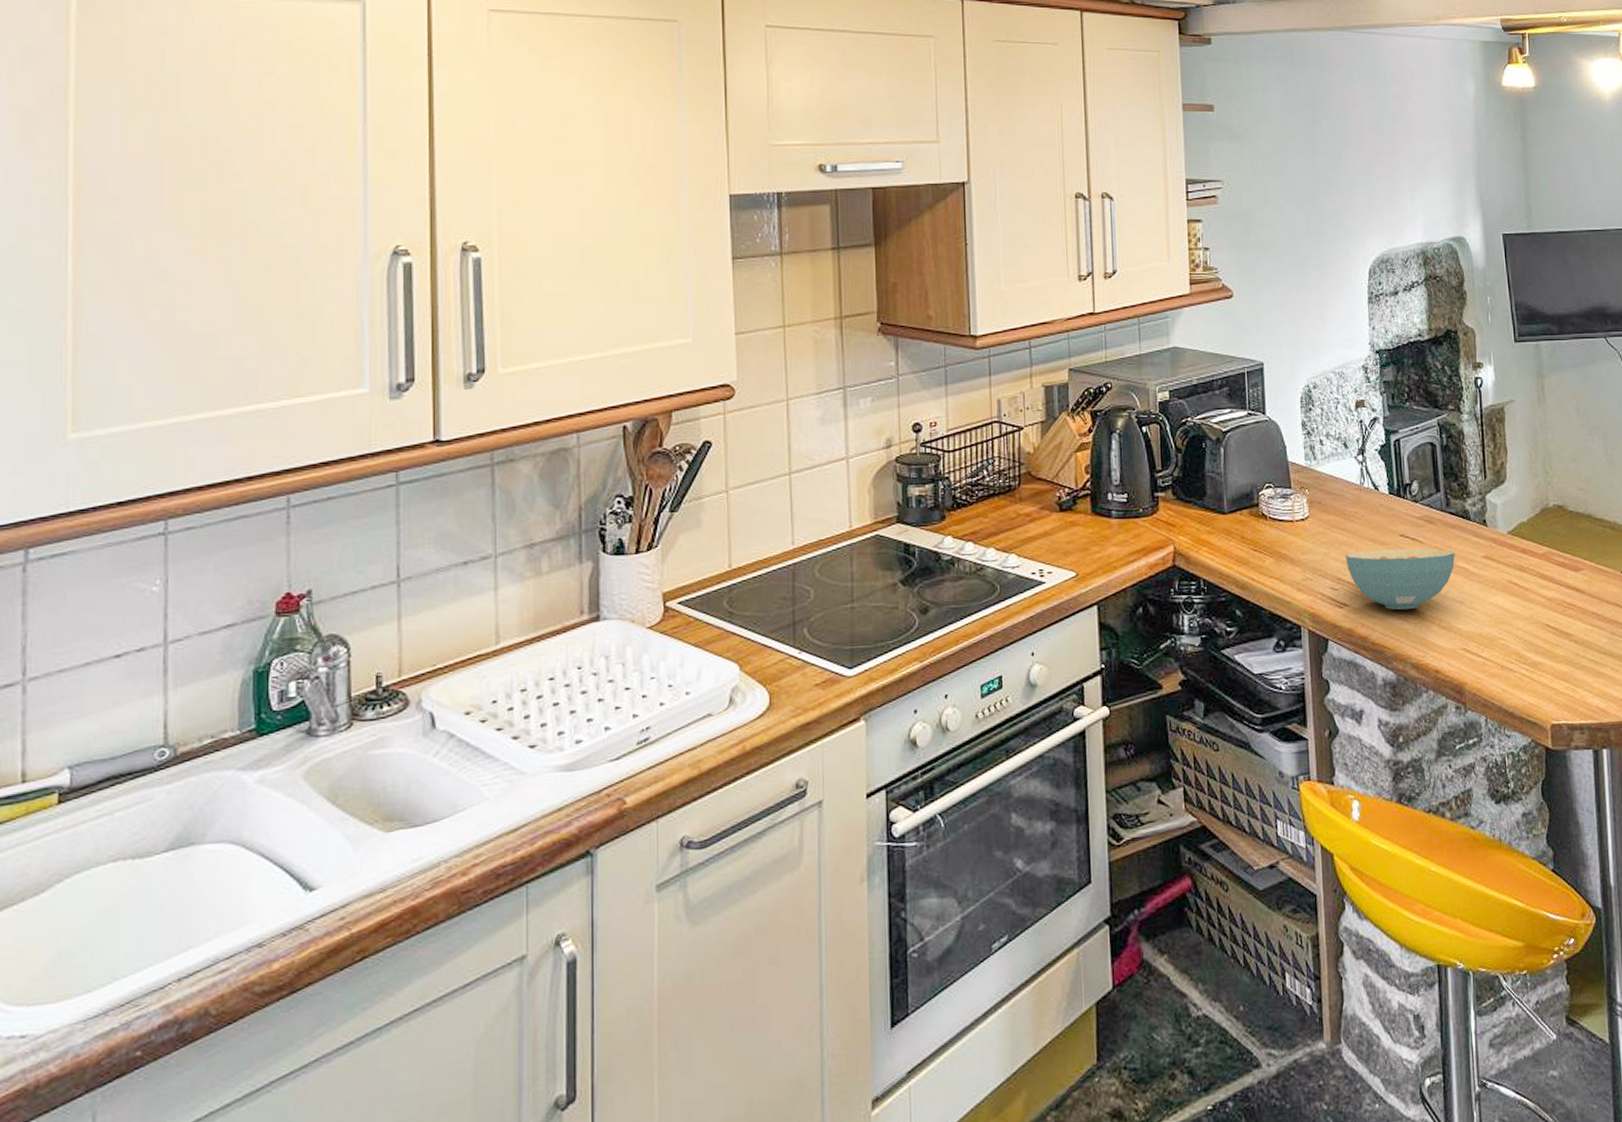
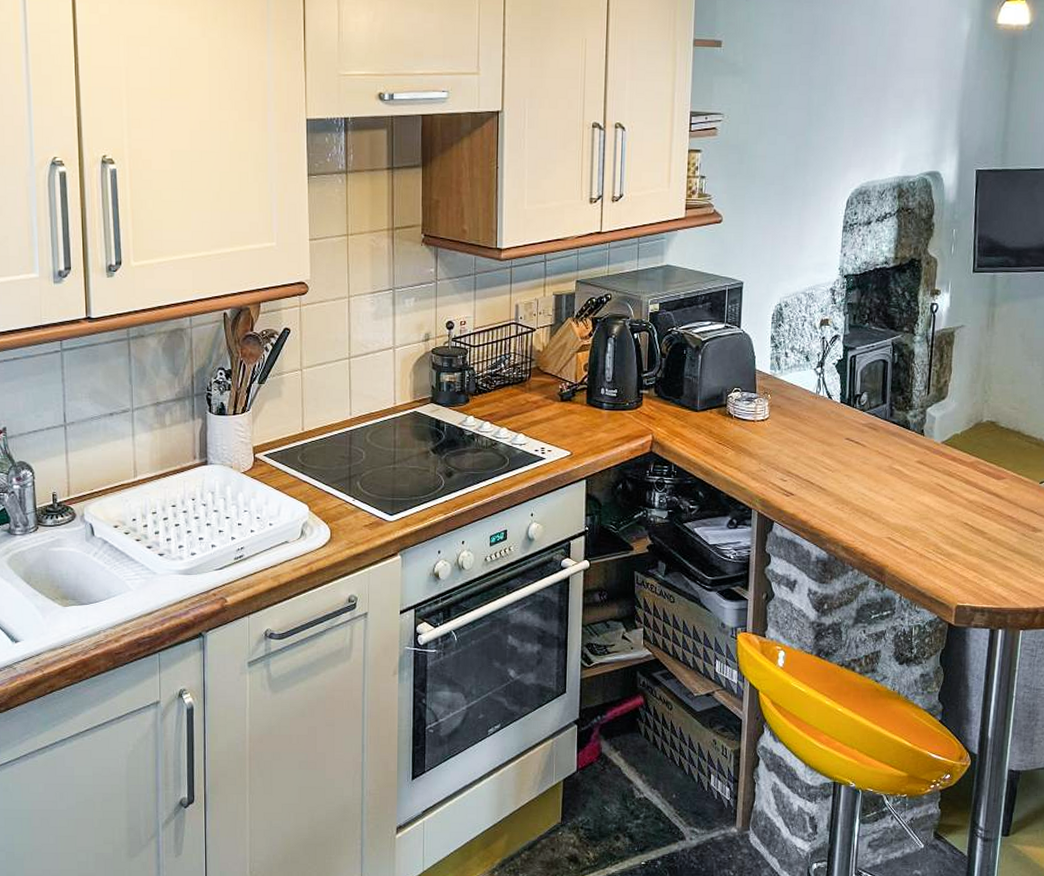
cereal bowl: present [1345,548,1455,610] -> none [796,449,892,501]

